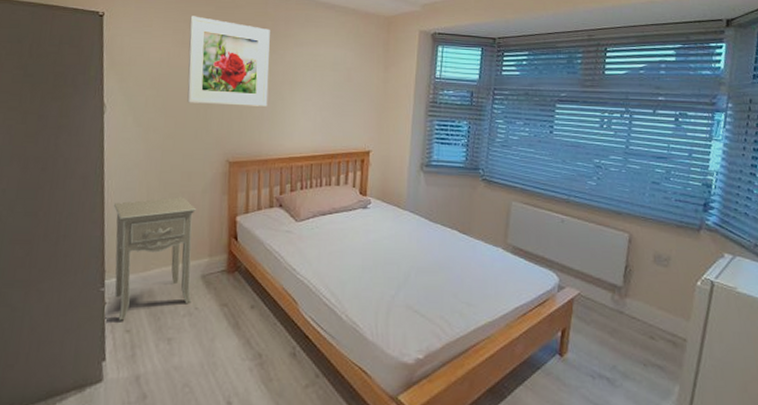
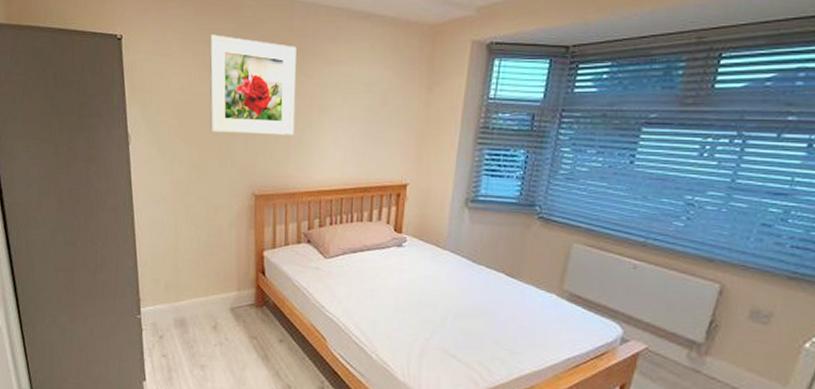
nightstand: present [113,197,197,321] -> none [143,230,224,346]

